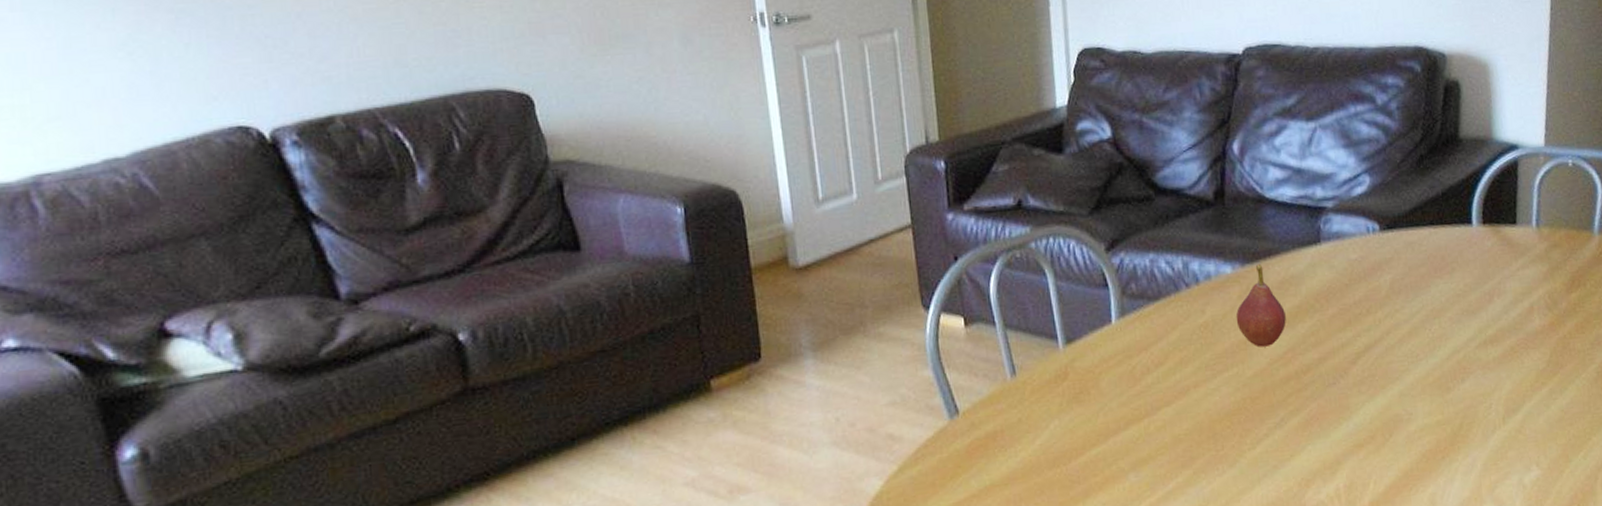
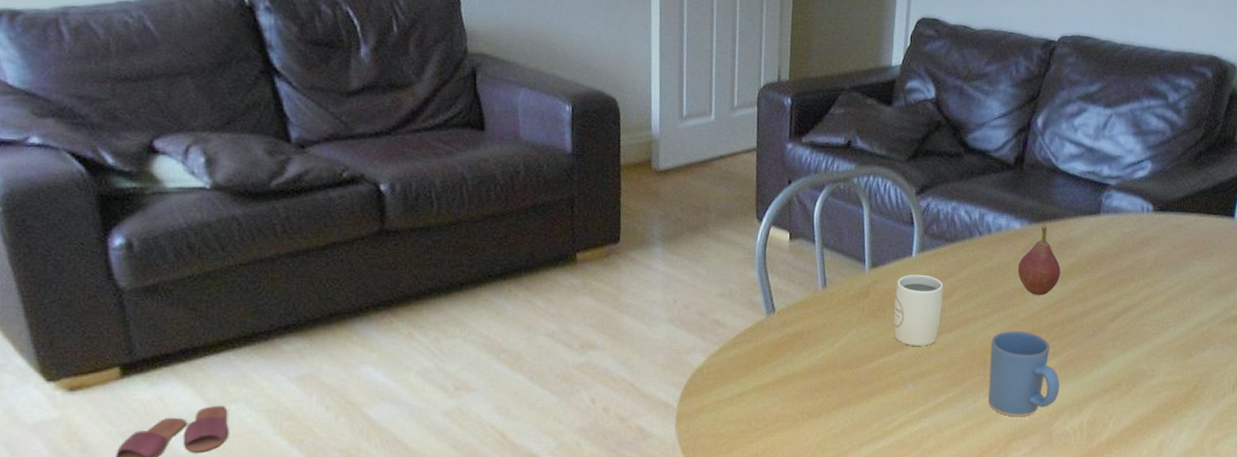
mug: none [1097,342,1157,429] -> present [893,274,944,346]
mug: none [1218,391,1307,494] -> present [988,331,1060,417]

